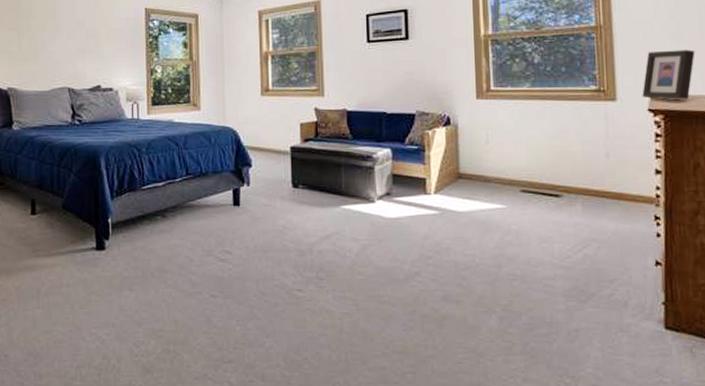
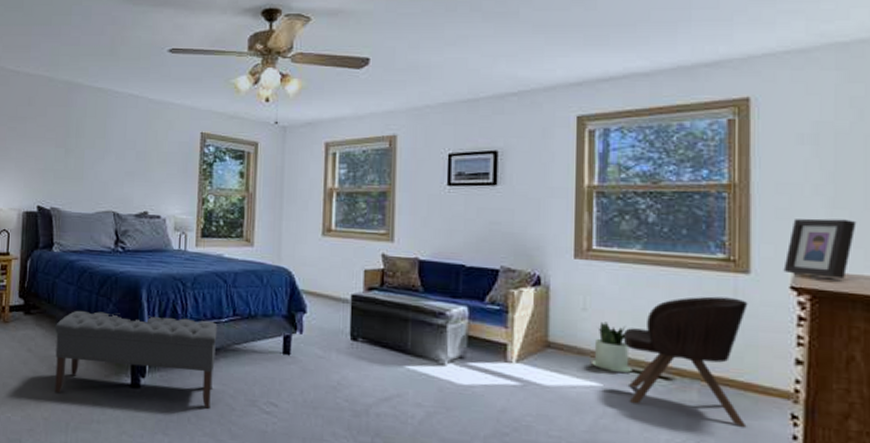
bench: none [20,181,173,263] -> present [55,310,218,409]
planter: none [495,152,529,194] -> present [590,321,633,373]
armchair: none [520,122,621,230] -> present [623,296,748,427]

